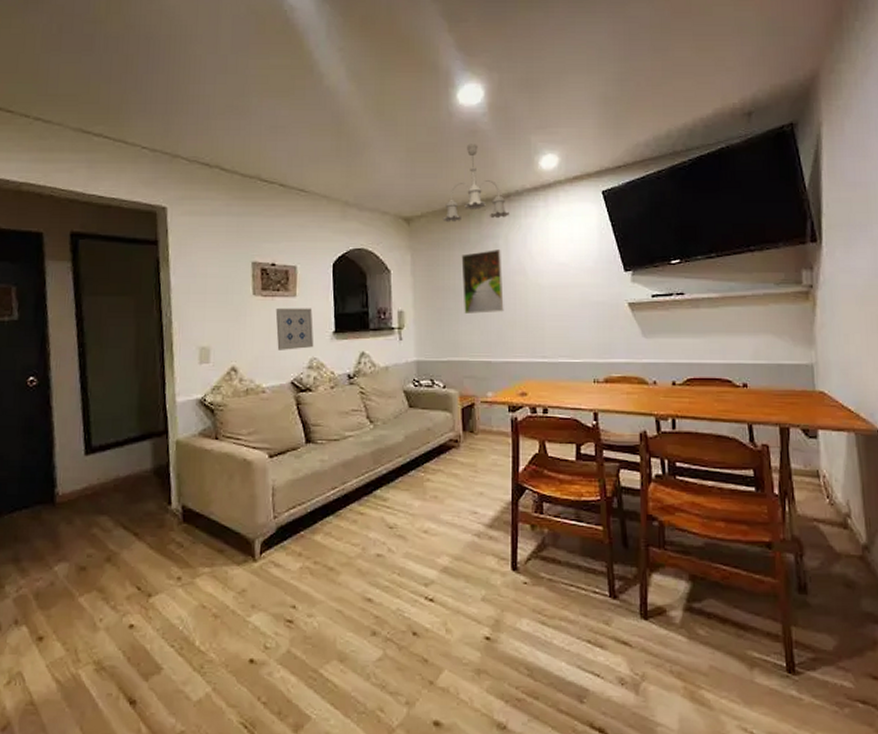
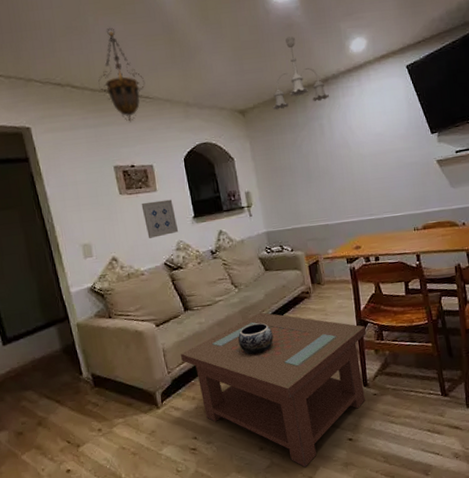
hanging lantern: none [251,110,303,216] -> present [98,27,145,123]
coffee table: none [292,457,523,668] -> present [180,312,367,468]
decorative bowl: none [364,470,408,510] -> present [238,323,274,355]
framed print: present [461,250,504,314] -> none [292,128,334,187]

